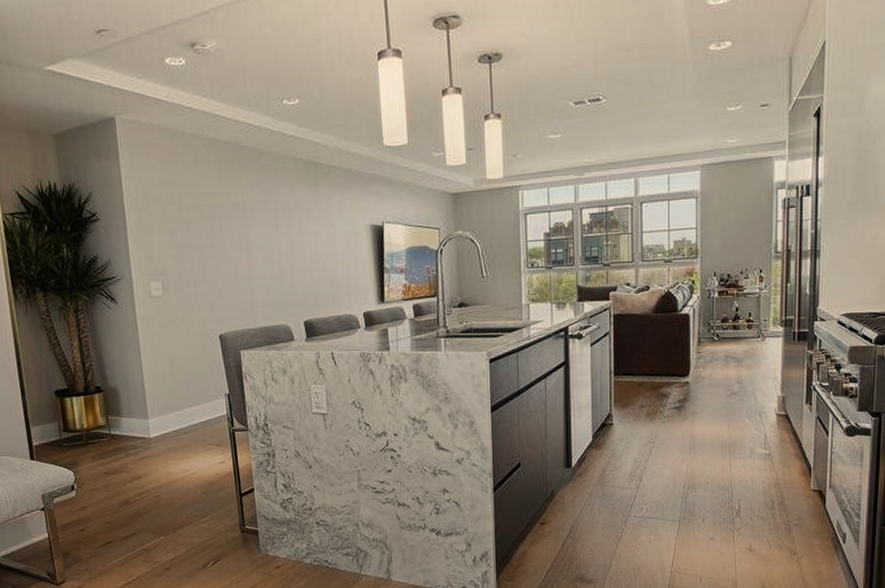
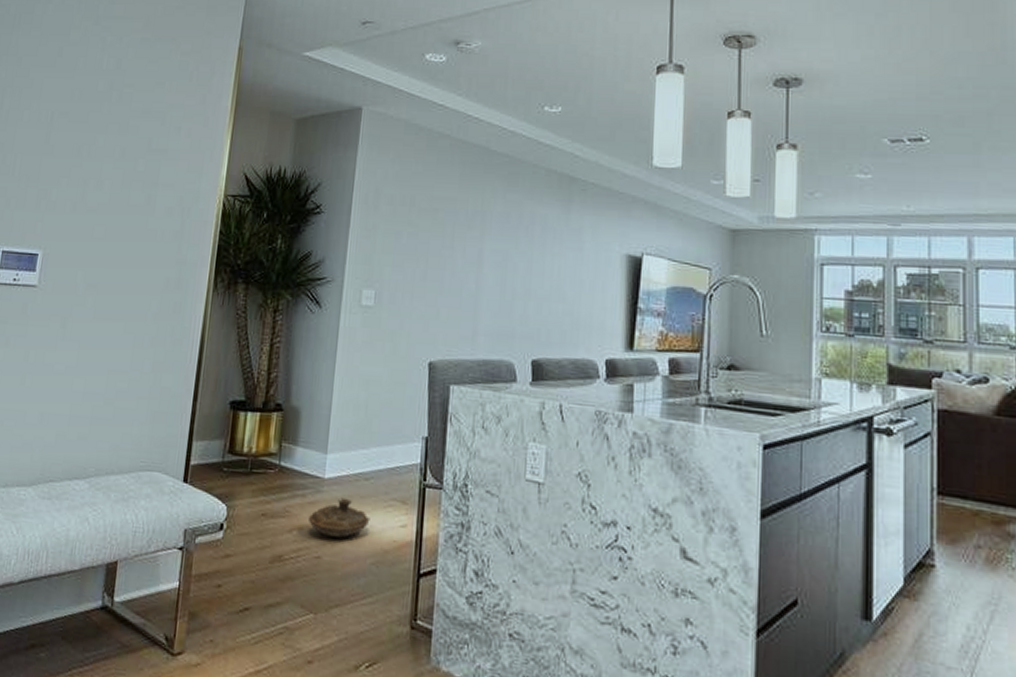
decorative bowl: none [143,449,195,480] -> present [307,497,370,538]

